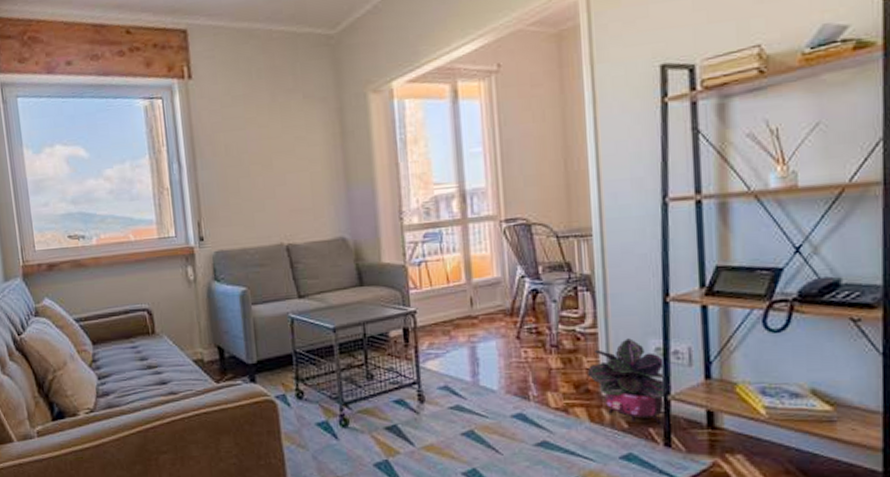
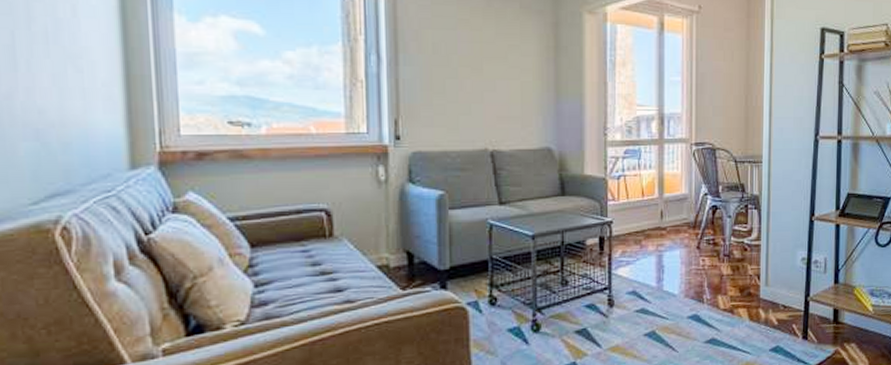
potted plant: present [587,338,672,424] -> none [751,250,811,321]

